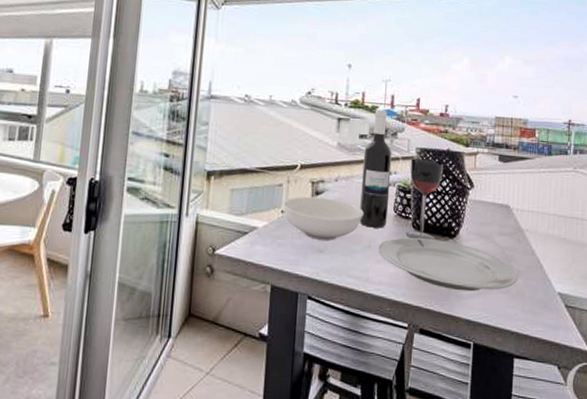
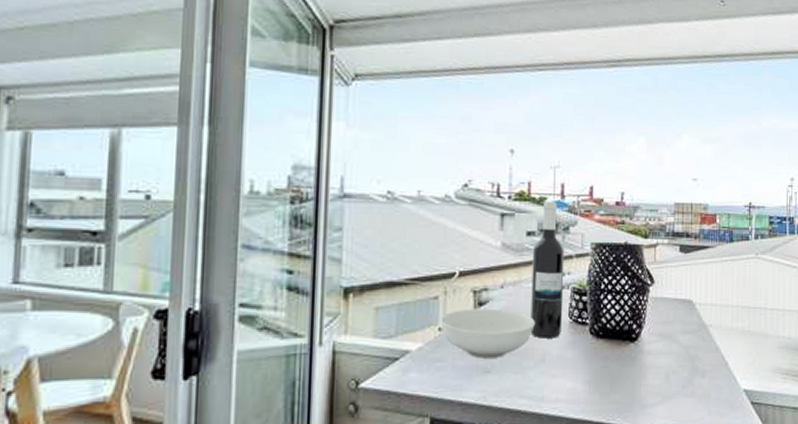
plate: present [378,237,518,292] -> none [553,344,703,399]
wineglass: present [406,158,444,241] -> none [583,255,622,347]

